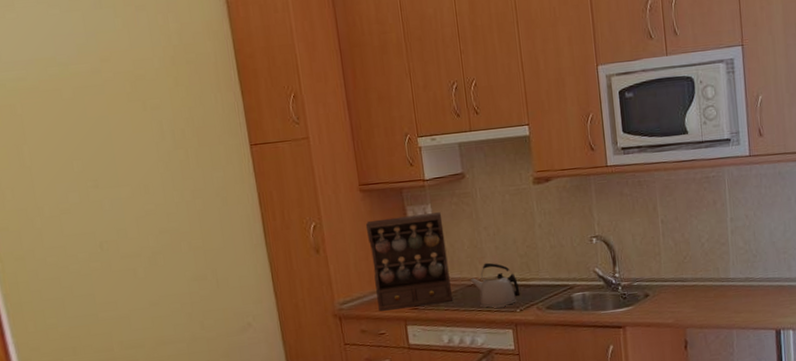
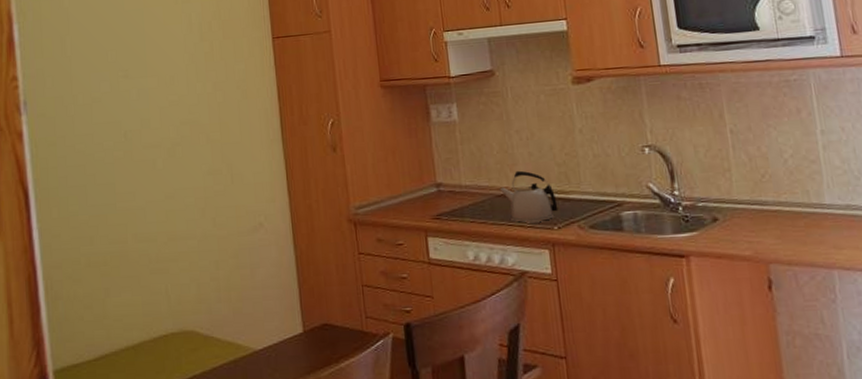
spice rack: present [365,212,452,311] -> none [385,112,479,219]

